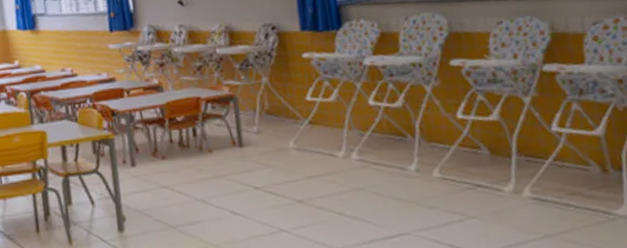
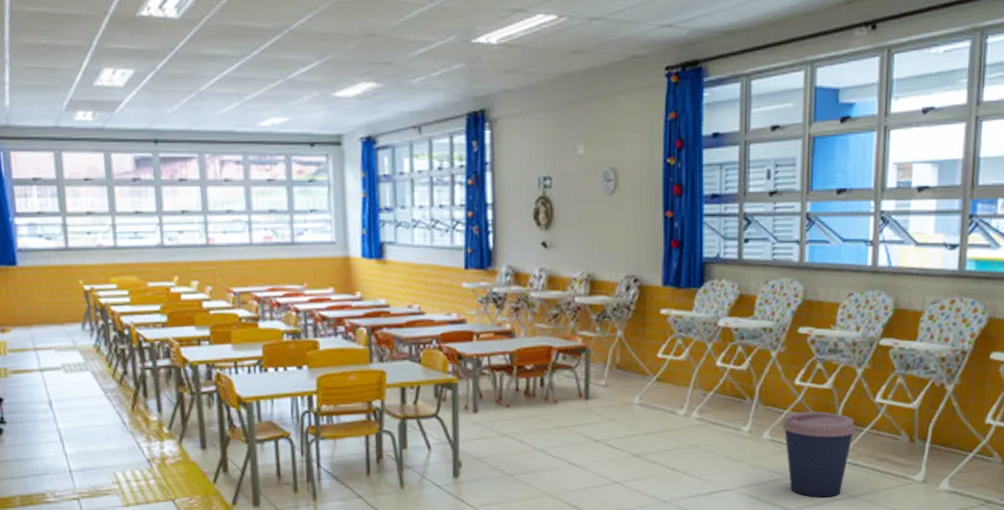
coffee cup: none [451,145,537,239] -> present [782,411,857,498]

